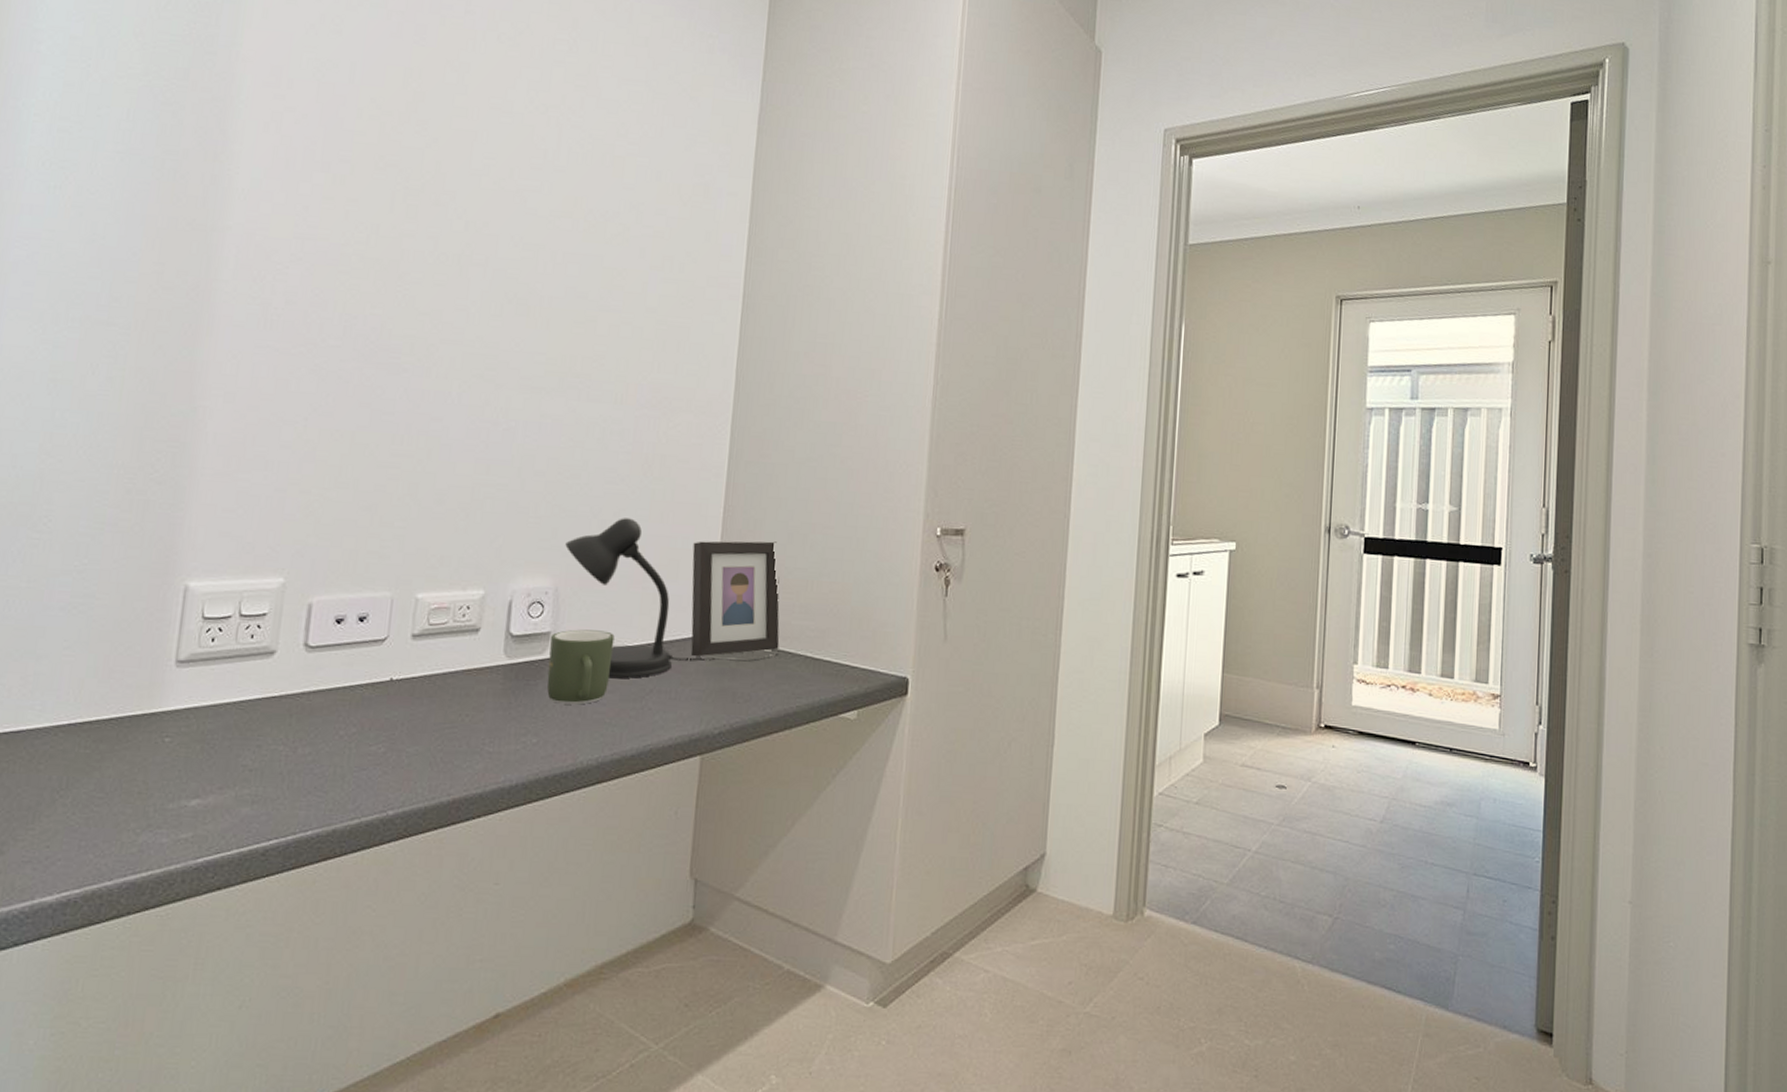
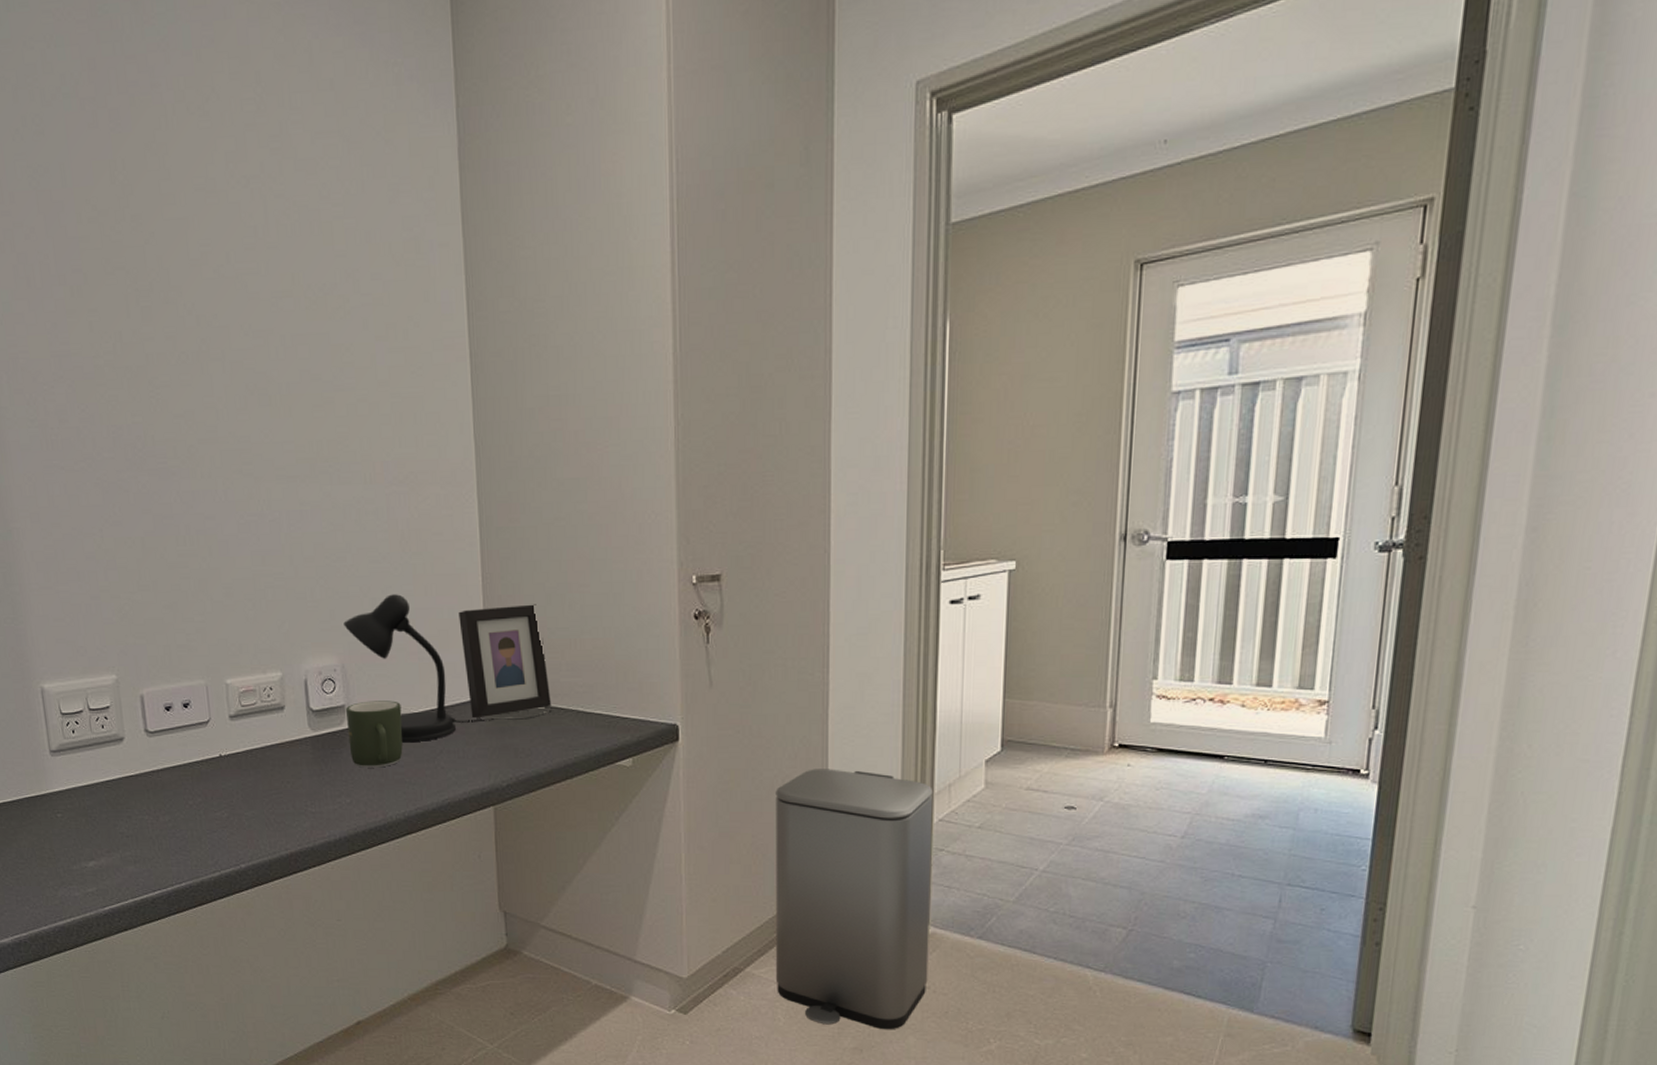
pedal bin: none [985,733,1155,1028] -> present [775,769,934,1030]

